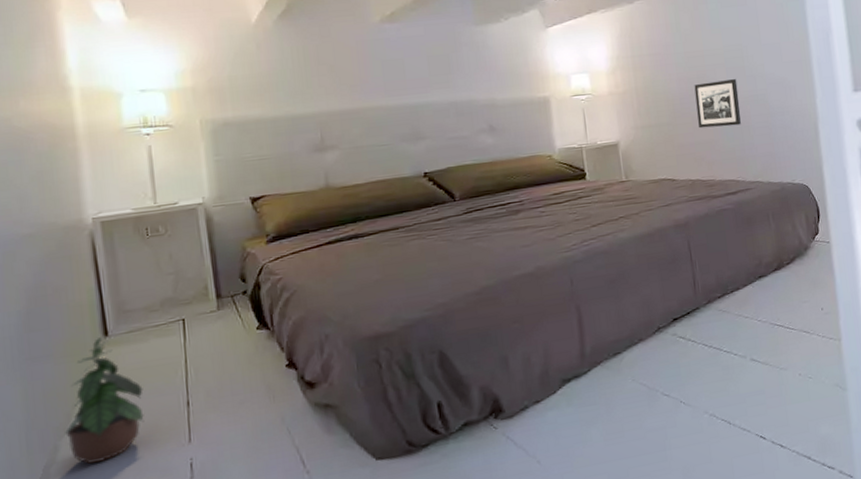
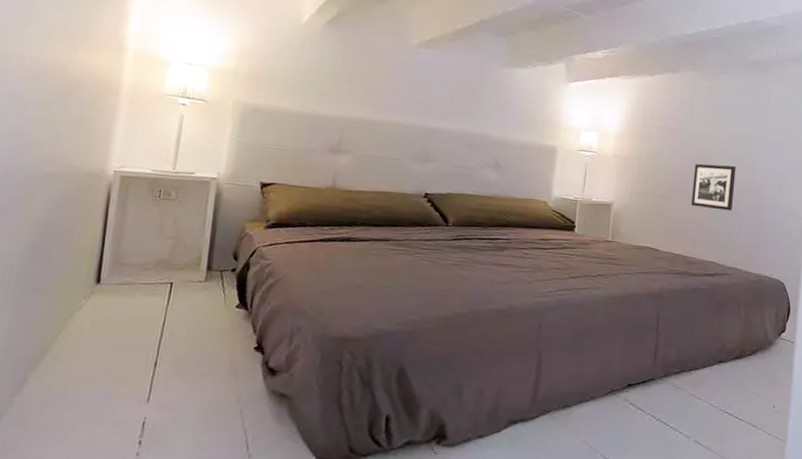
potted plant: present [65,337,145,464] -> none [37,283,119,402]

